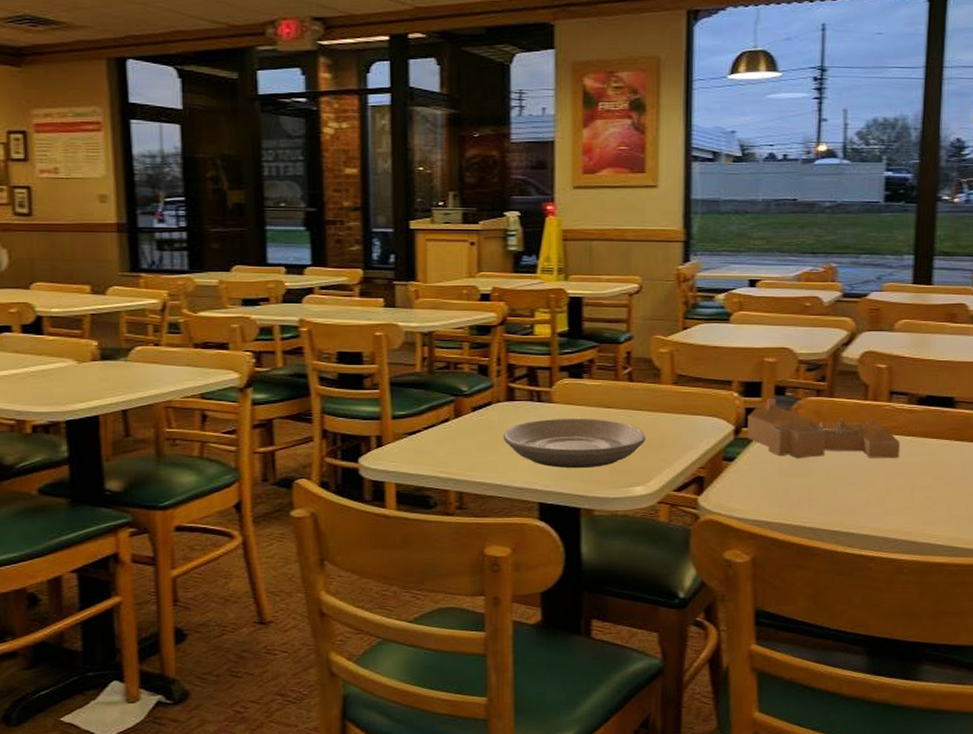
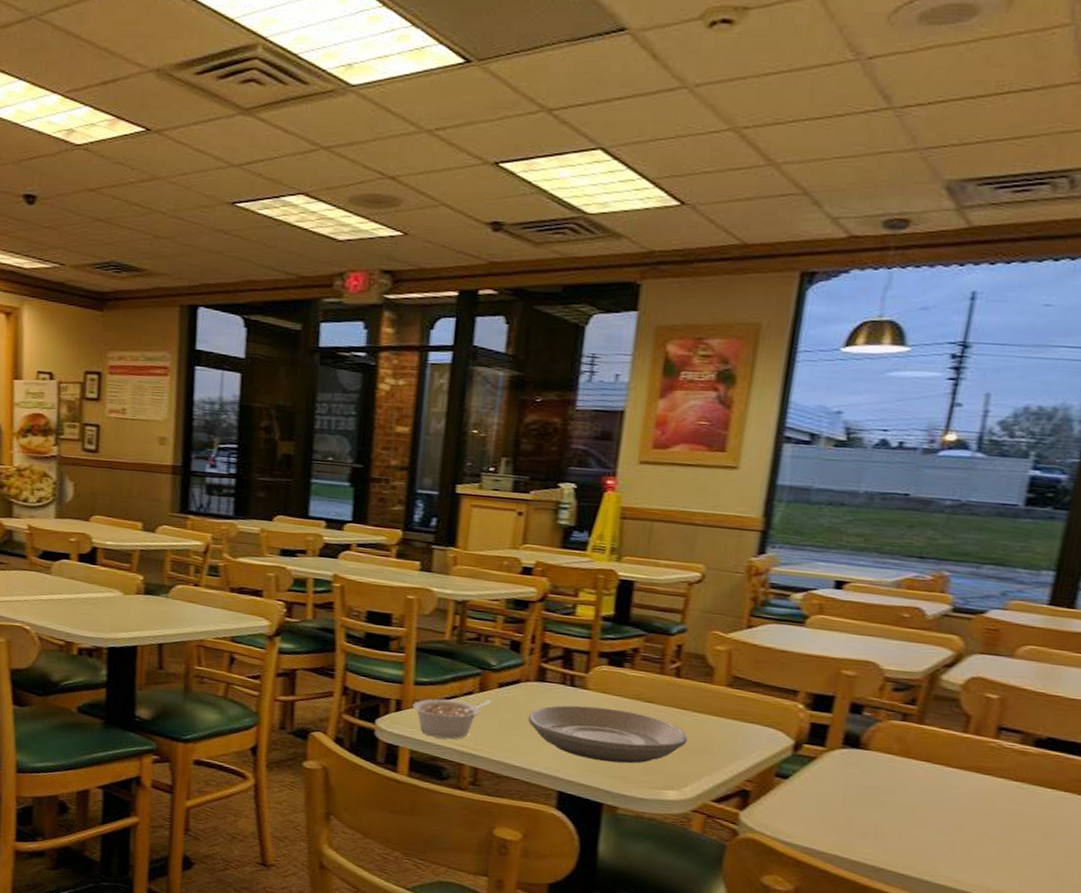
legume: none [393,425,468,468] -> present [412,699,492,739]
house frame: present [747,399,900,459] -> none [808,716,1004,806]

